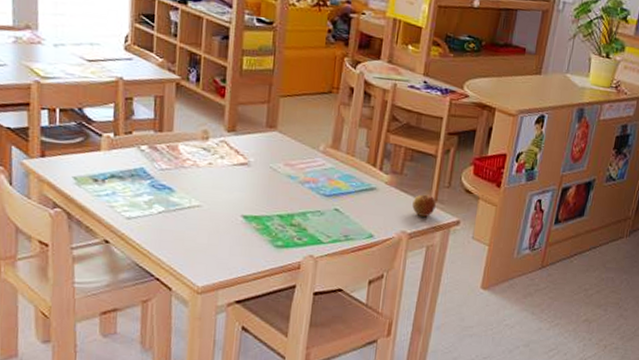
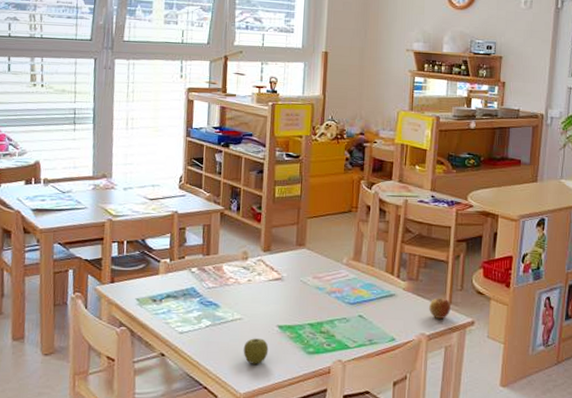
apple: none [201,228,232,256] -> present [243,338,269,364]

